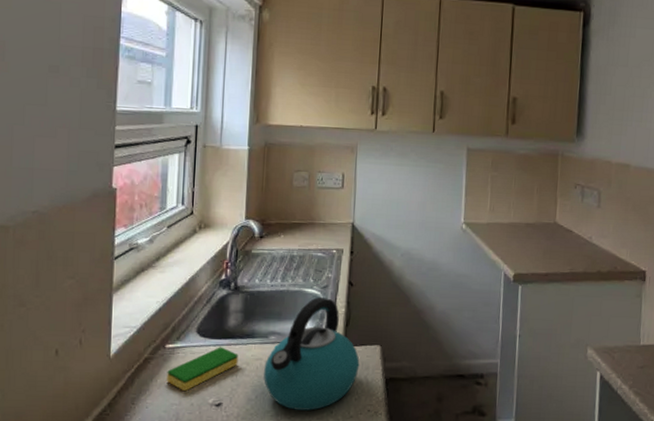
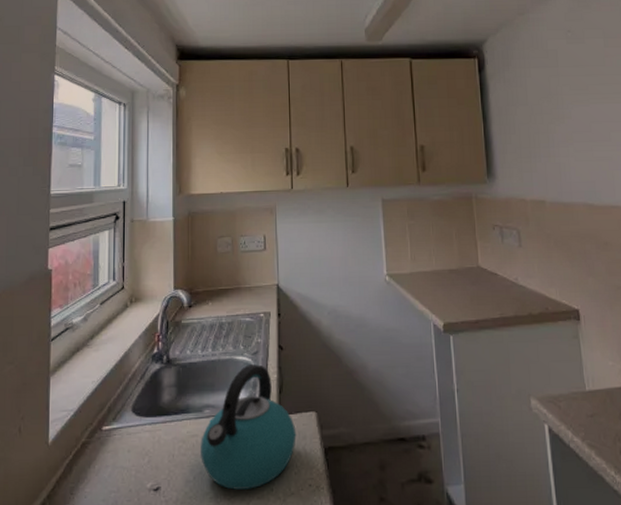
dish sponge: present [167,347,238,392] -> none [104,425,174,477]

